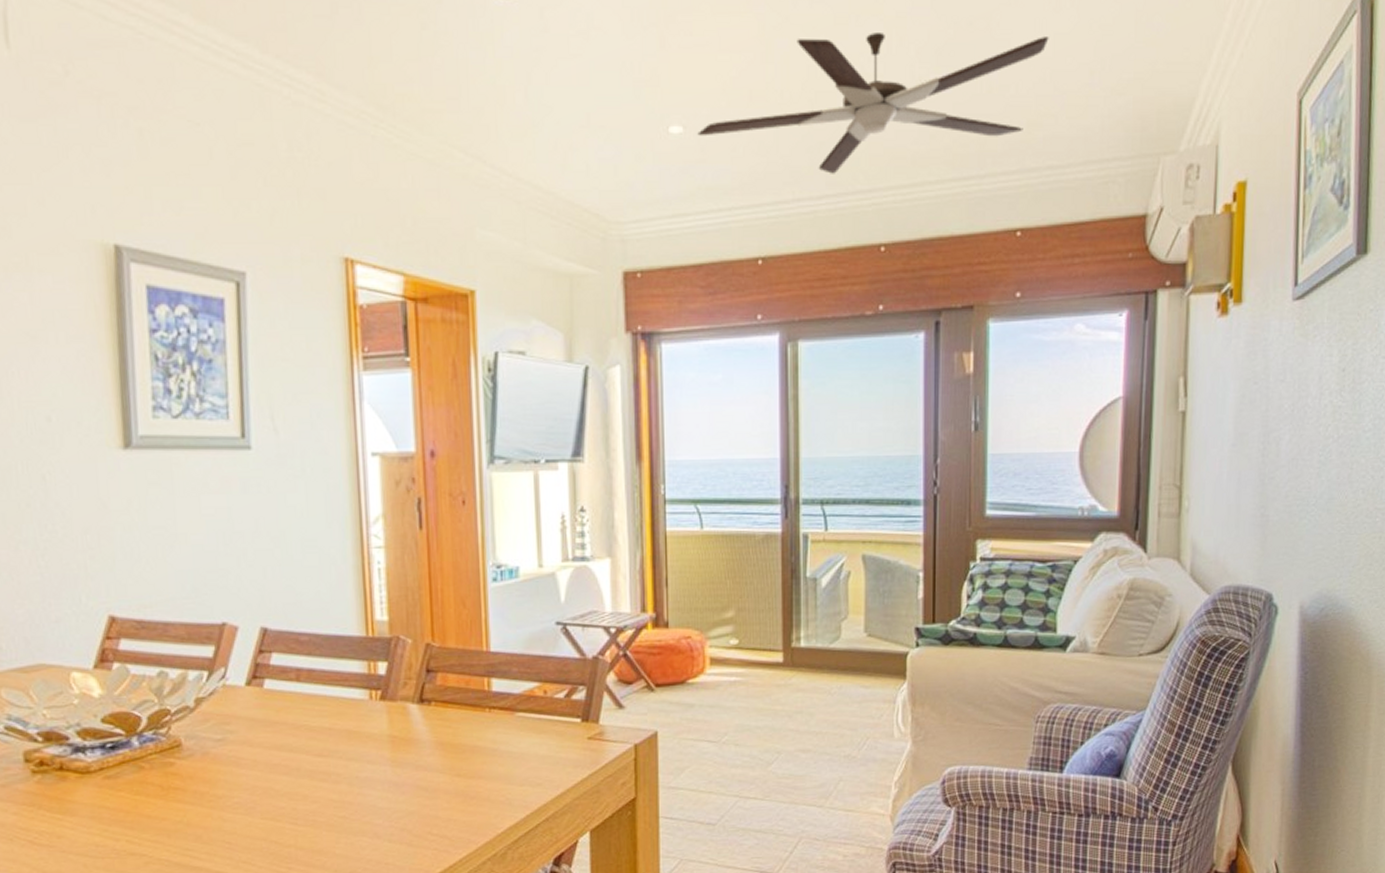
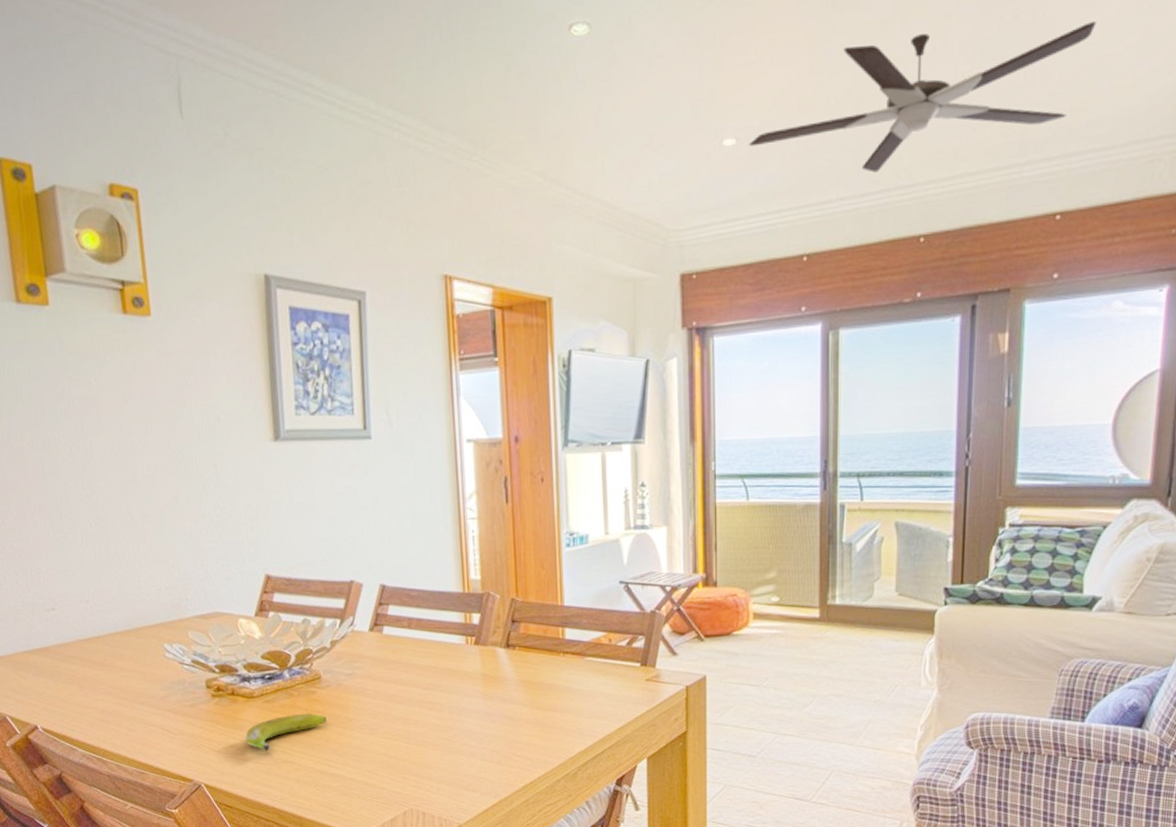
banana: none [76,791,188,843] -> present [245,713,327,752]

